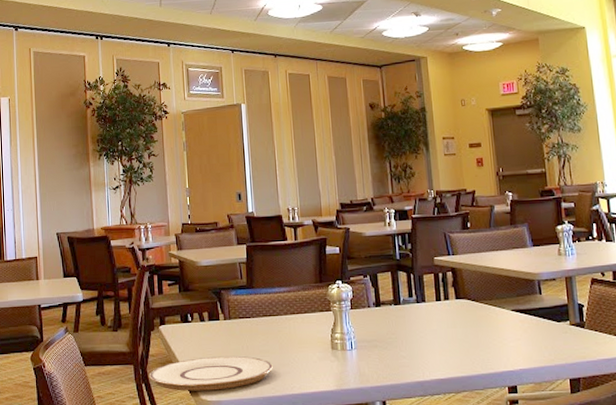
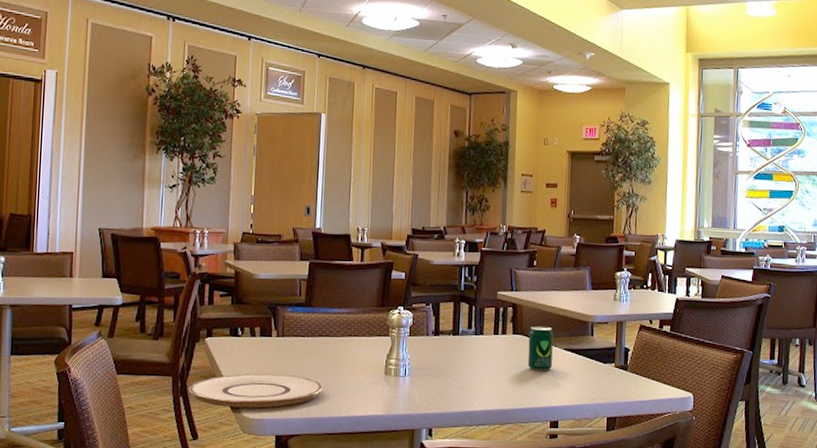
beverage can: none [472,288,503,335] -> present [527,326,553,371]

